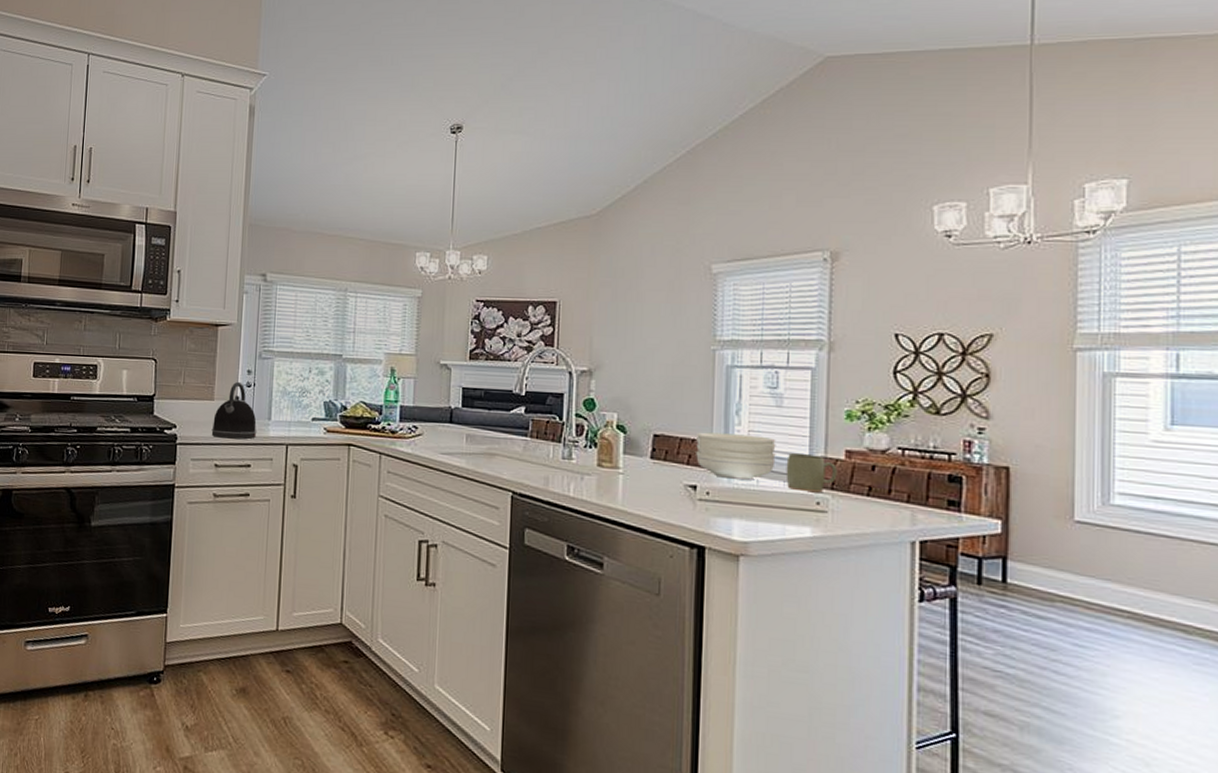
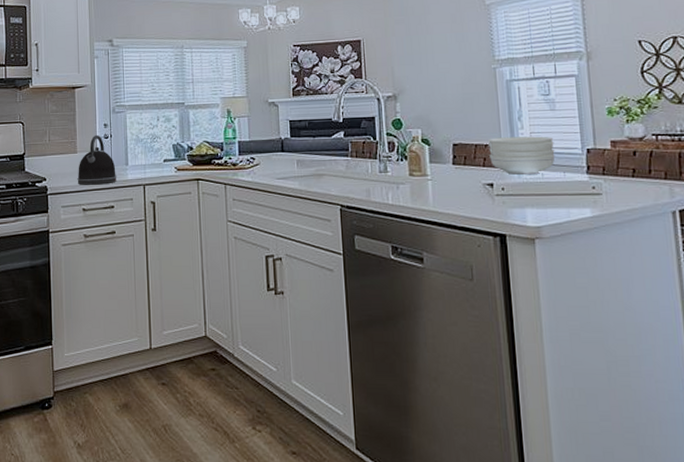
mug: present [785,453,838,493] -> none [564,147,607,179]

